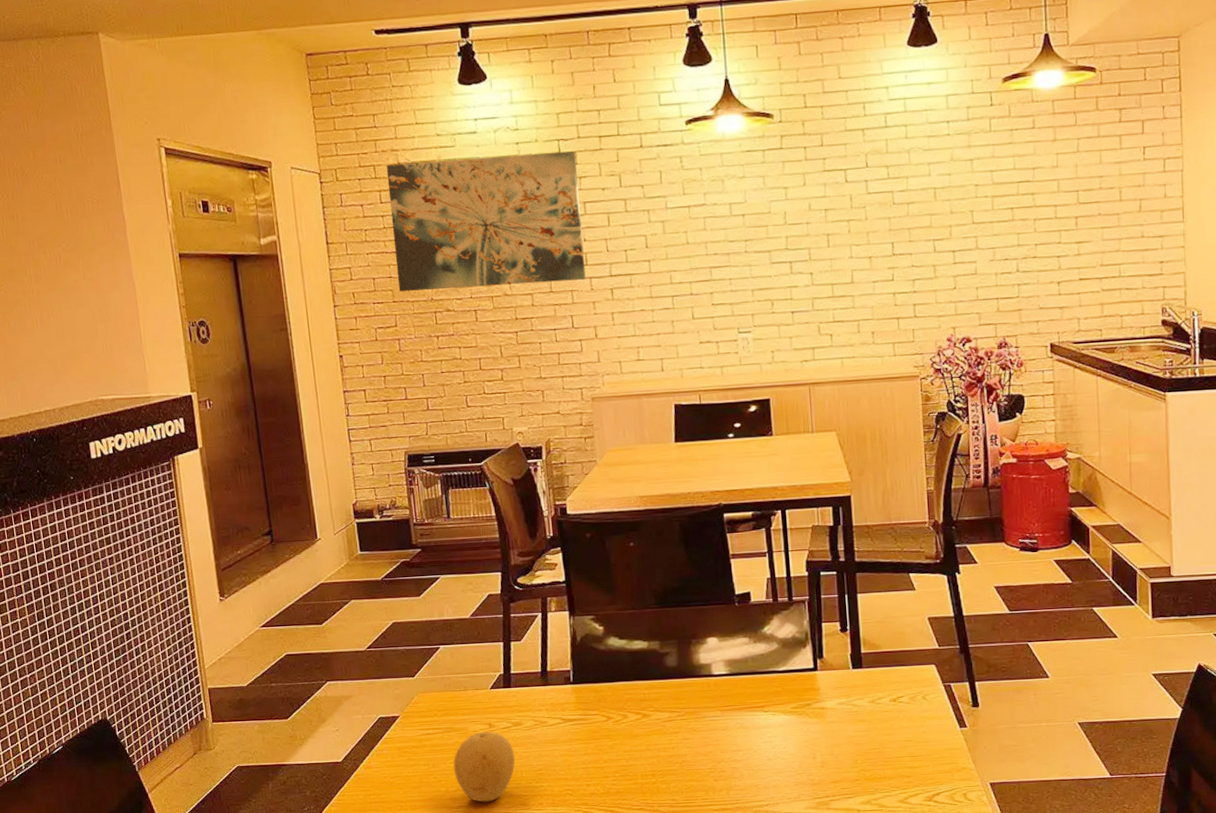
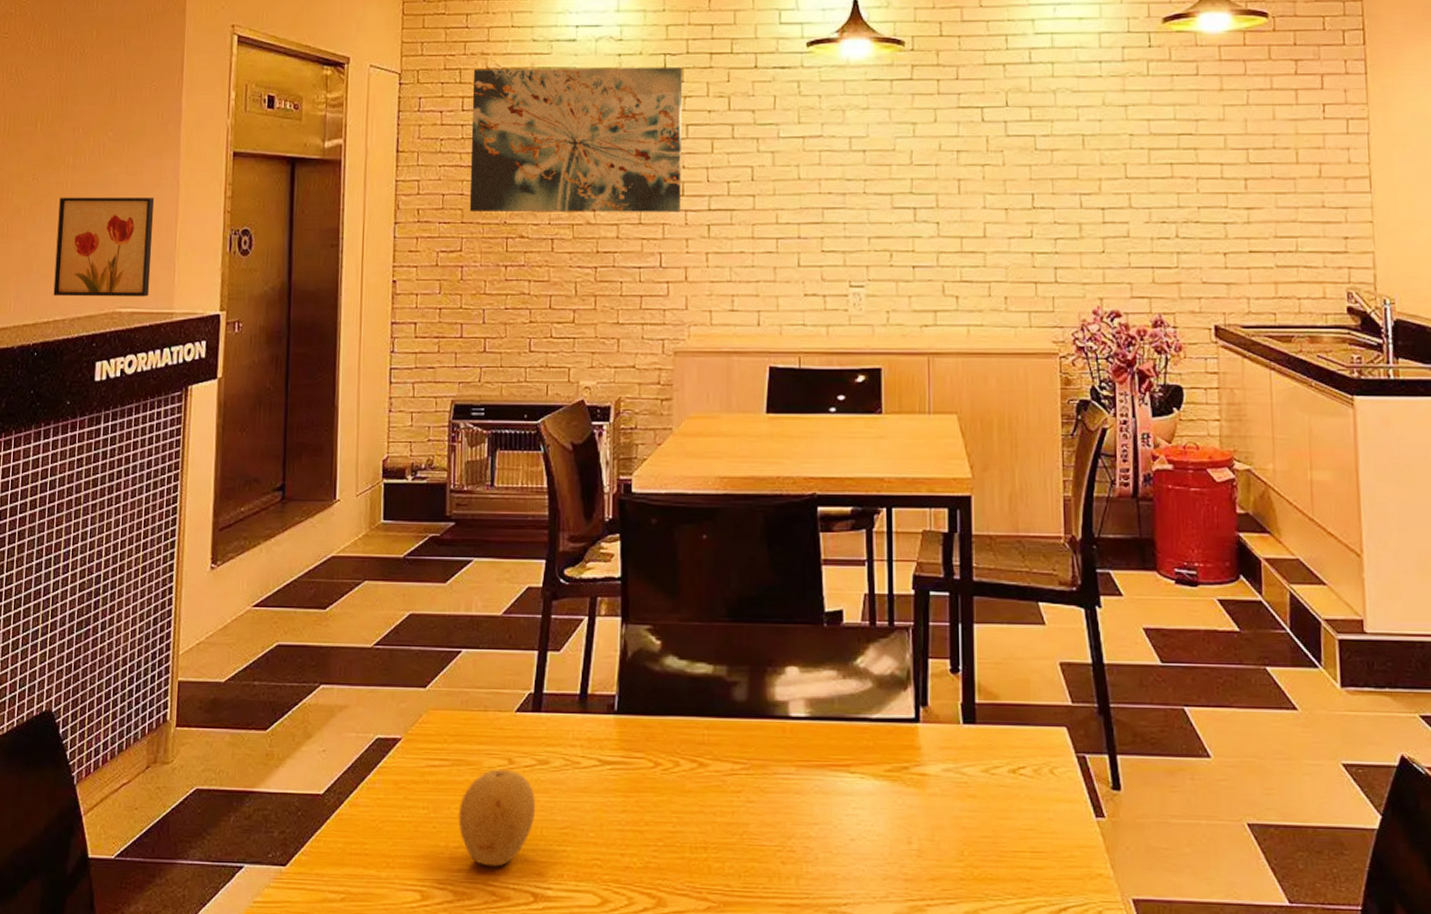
wall art: none [28,299,126,390] -> present [53,197,154,297]

